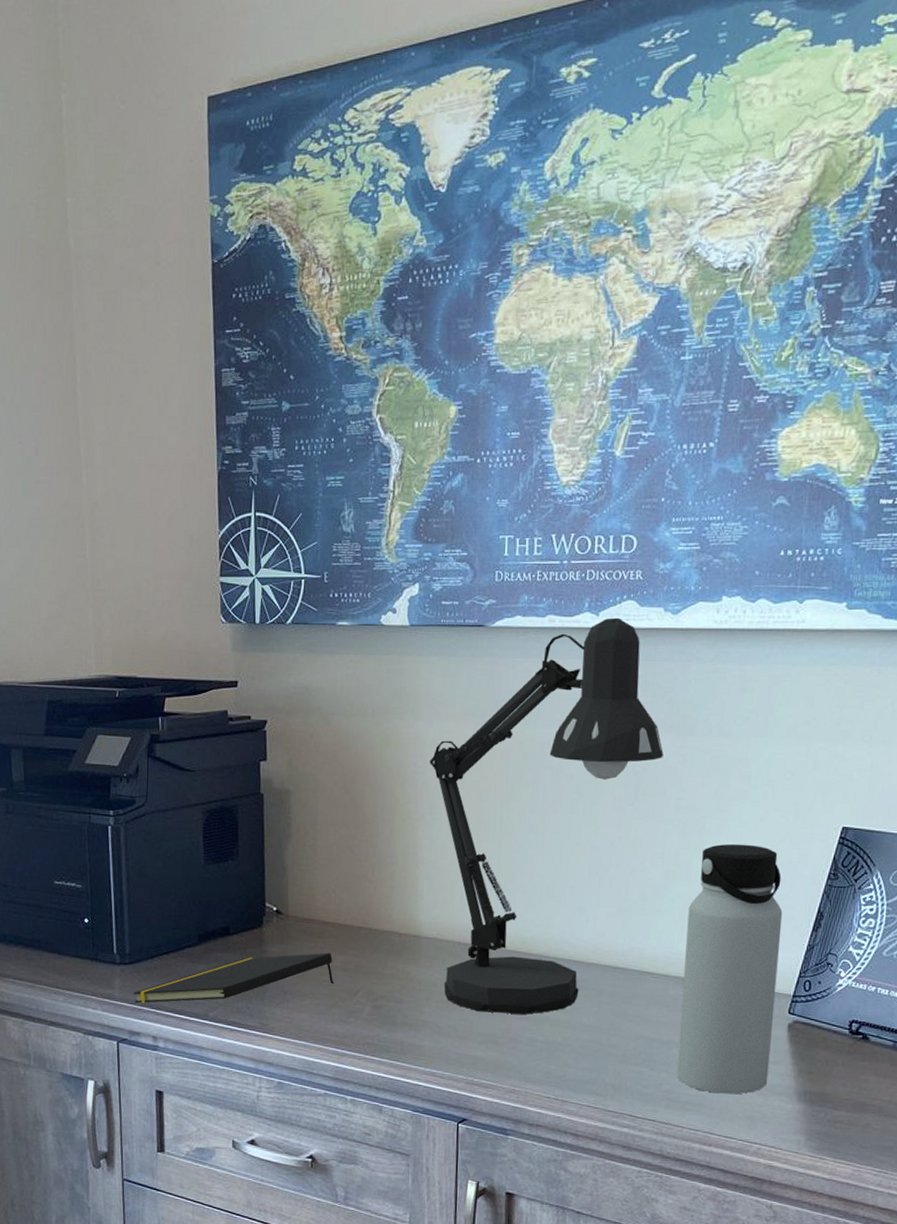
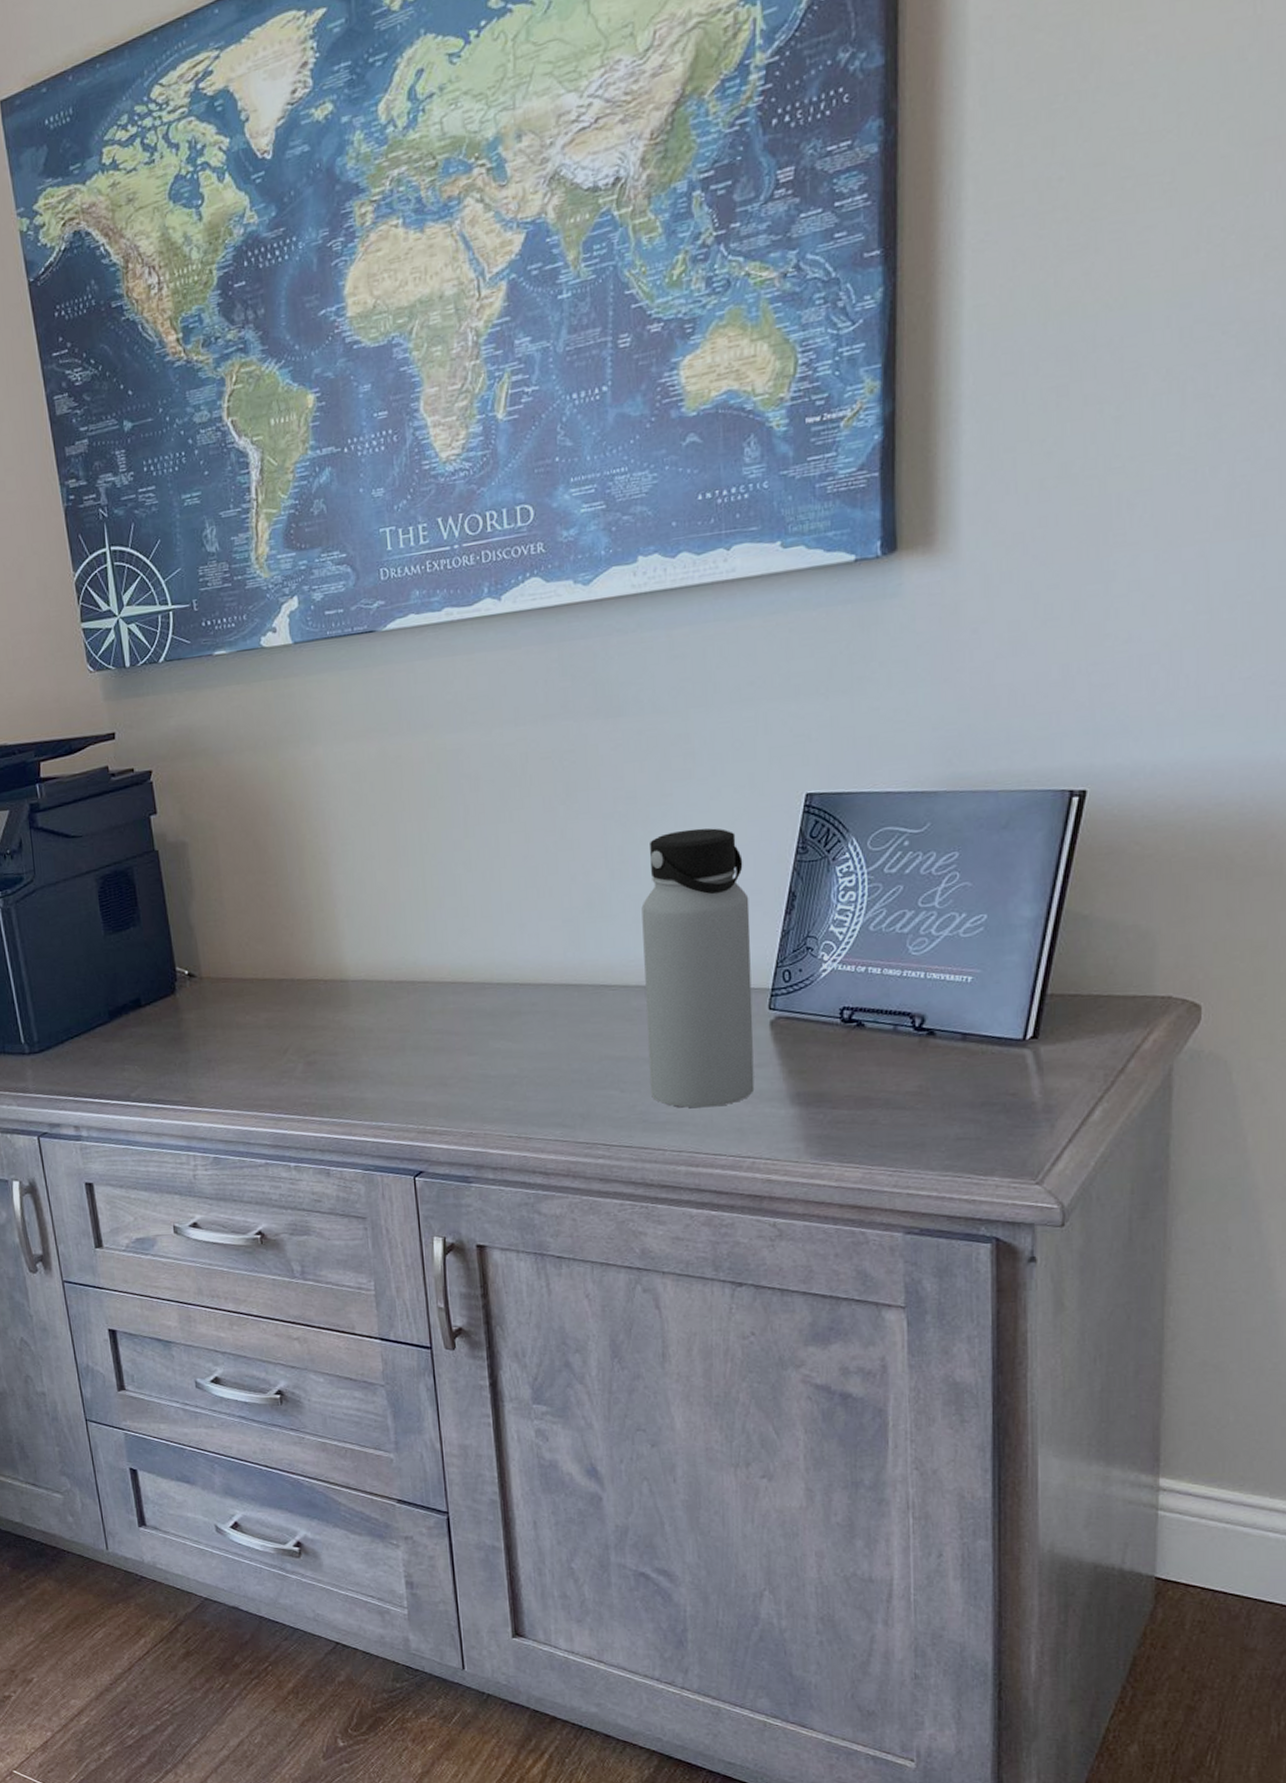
notepad: present [133,952,334,1004] -> none [48,1011,260,1094]
desk lamp: present [429,617,664,1014] -> none [334,598,593,1054]

